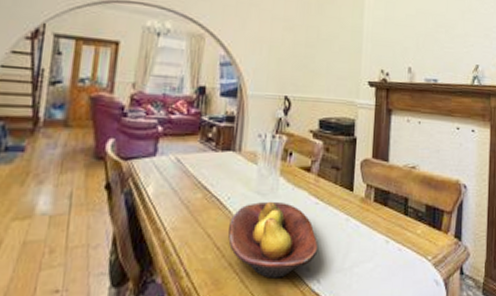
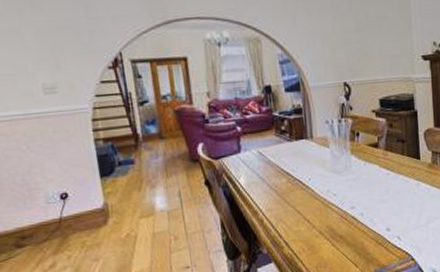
fruit bowl: present [228,201,319,279] -> none [314,177,395,241]

